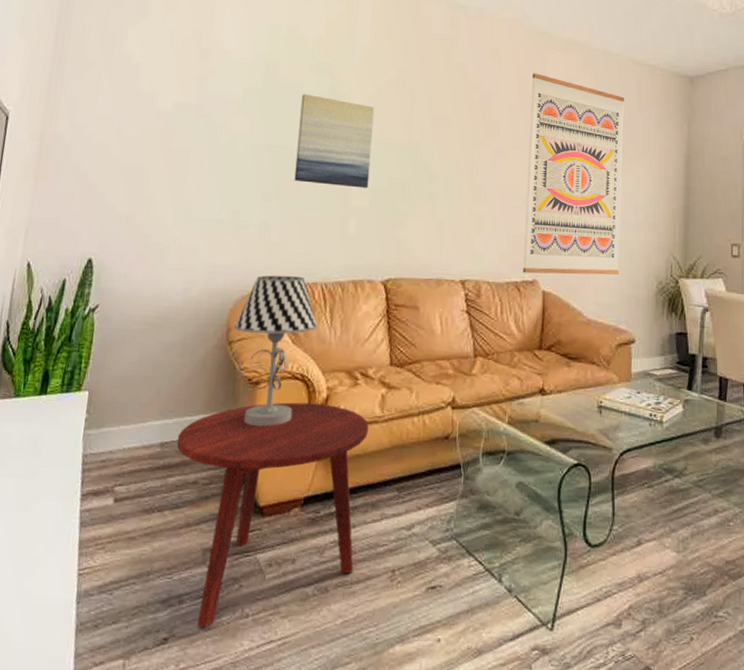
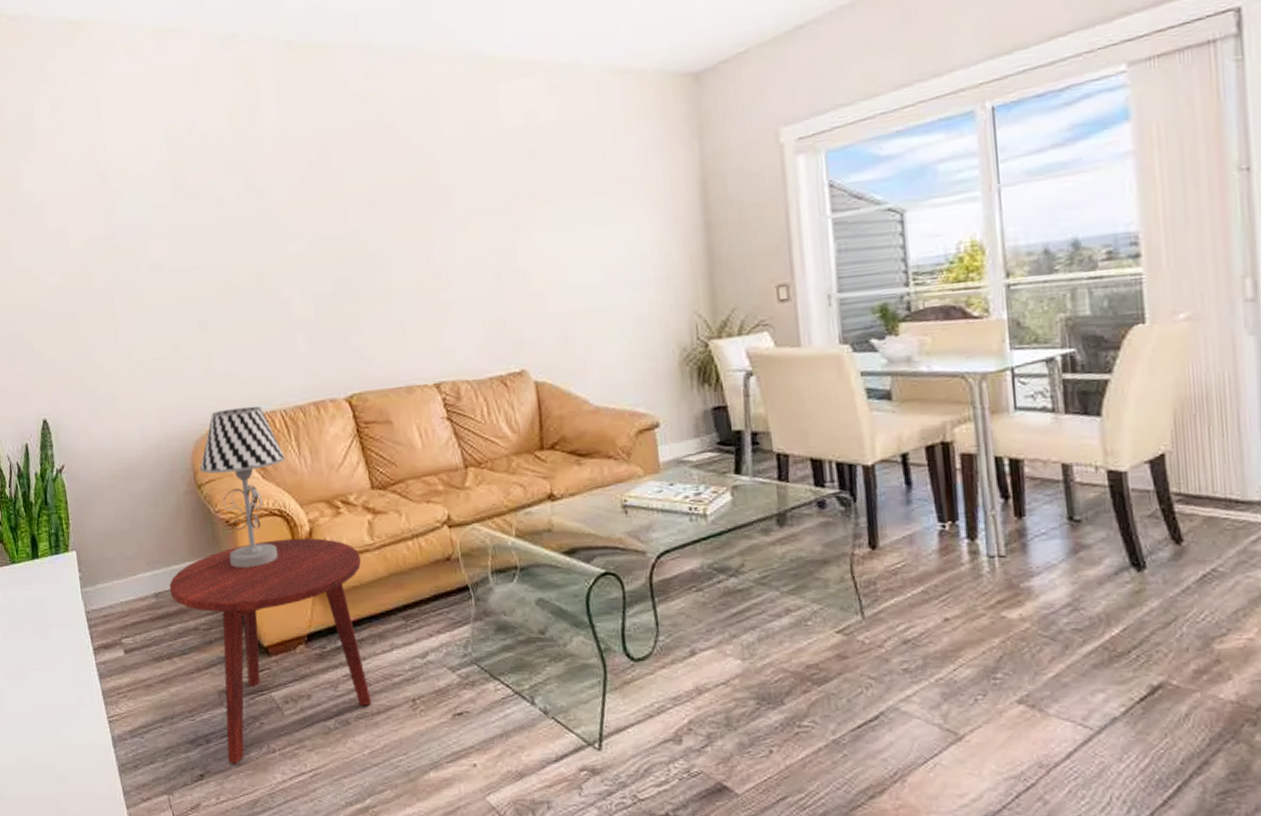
wall art: present [294,93,375,188] -> none [217,198,311,302]
wall art: present [523,73,625,275] -> none [482,114,628,365]

